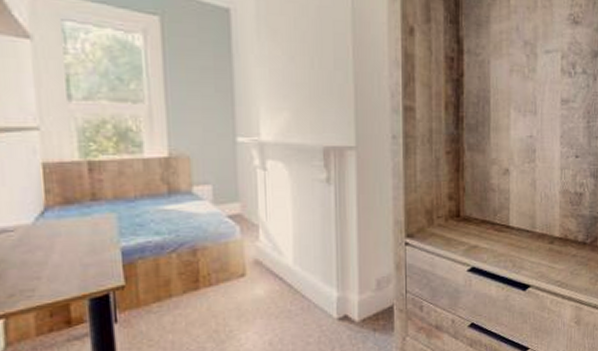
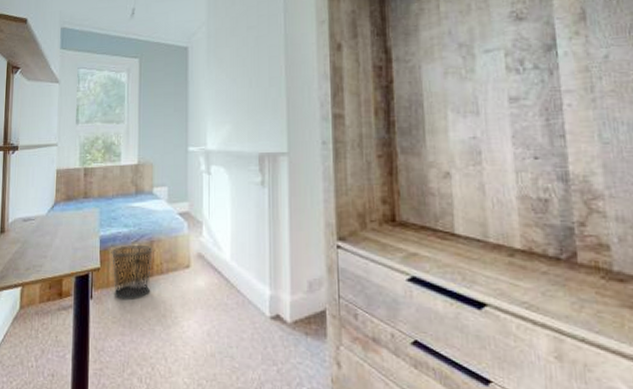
waste bin: none [139,255,197,319] -> present [111,244,153,299]

